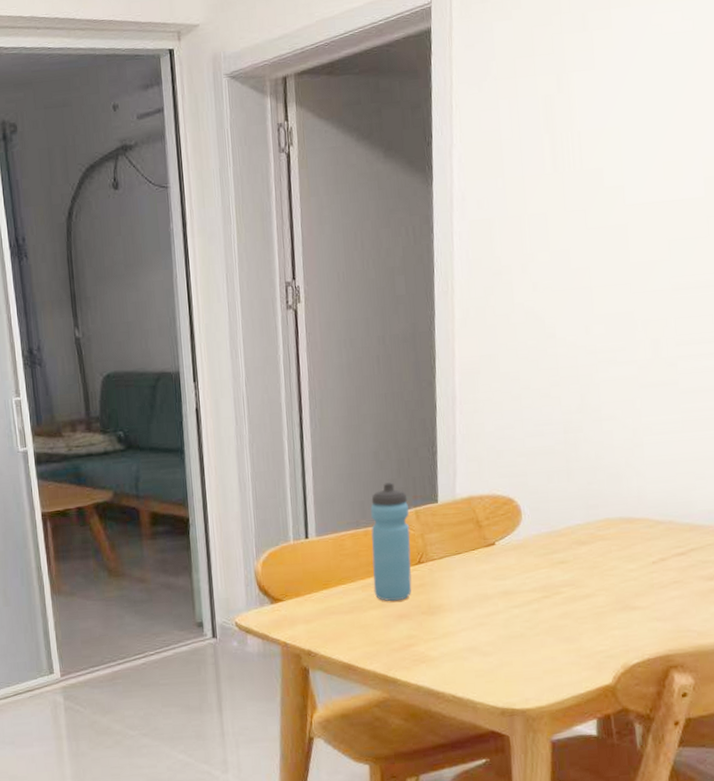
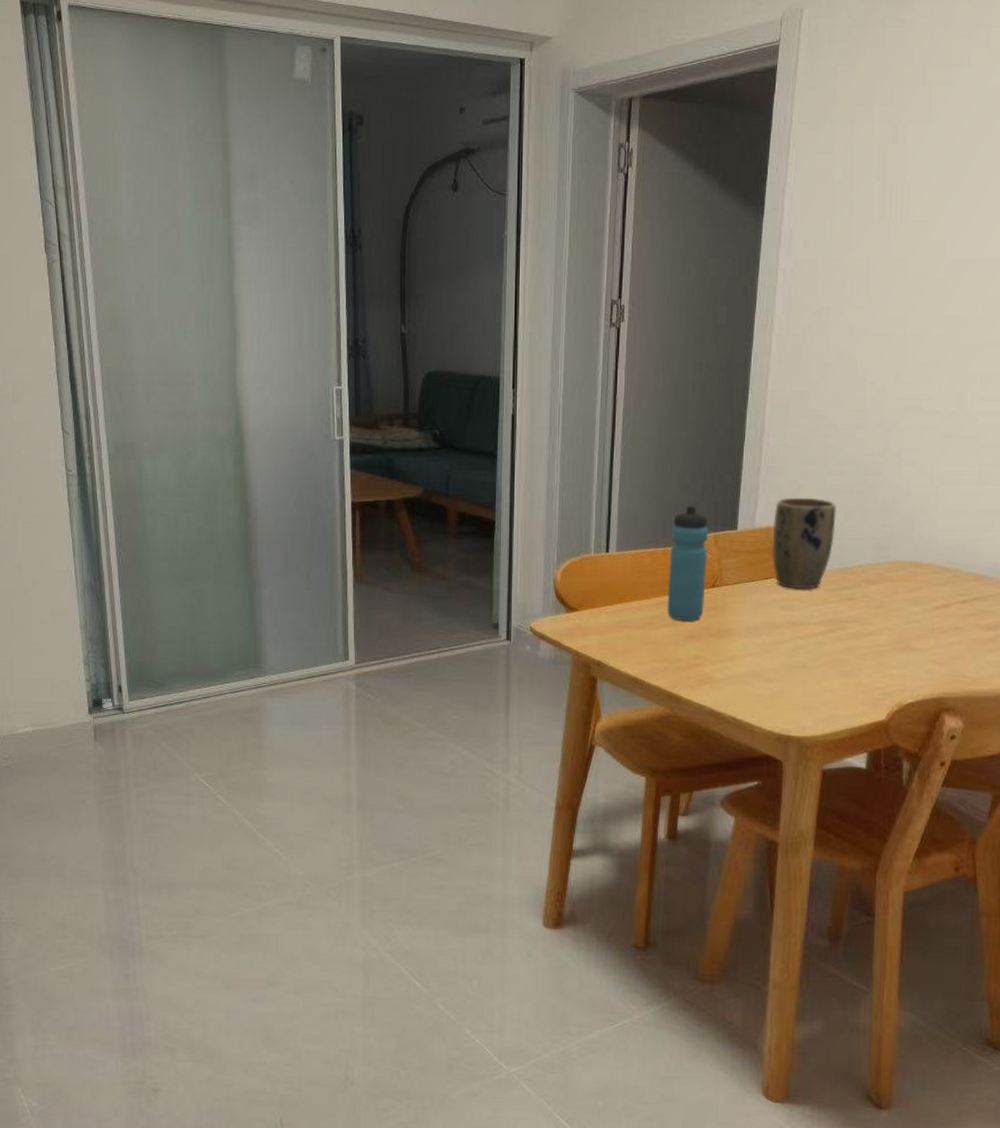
plant pot: none [474,462,540,558] -> present [772,497,836,589]

